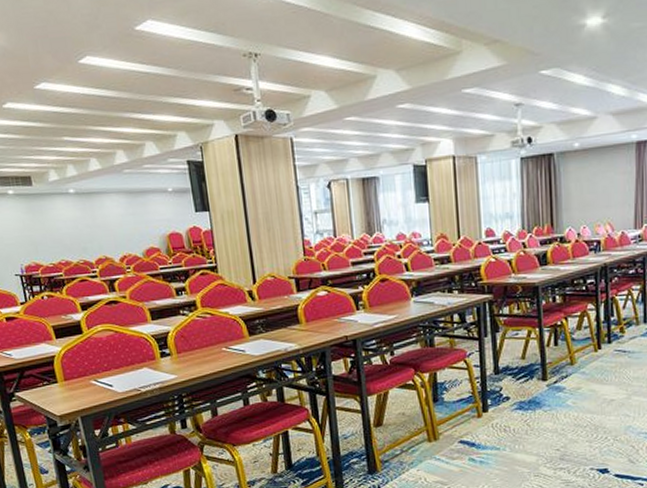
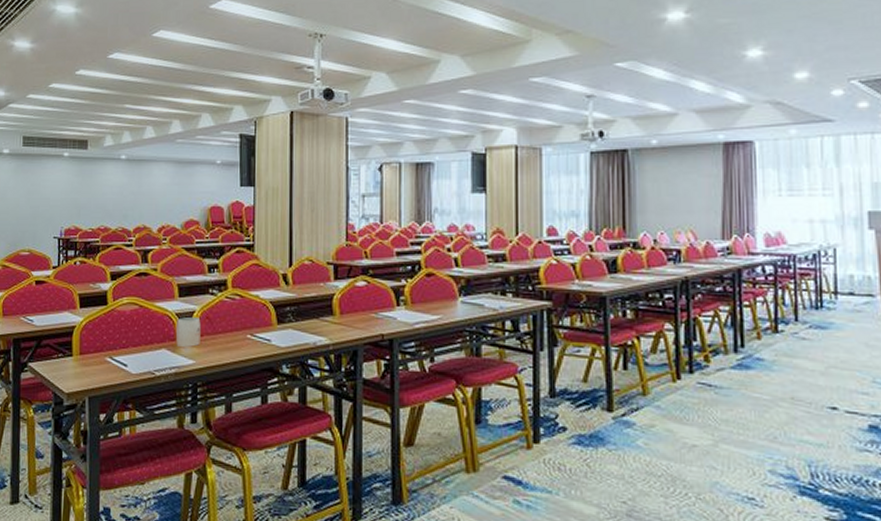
mug: none [153,337,179,366] -> present [175,317,201,348]

